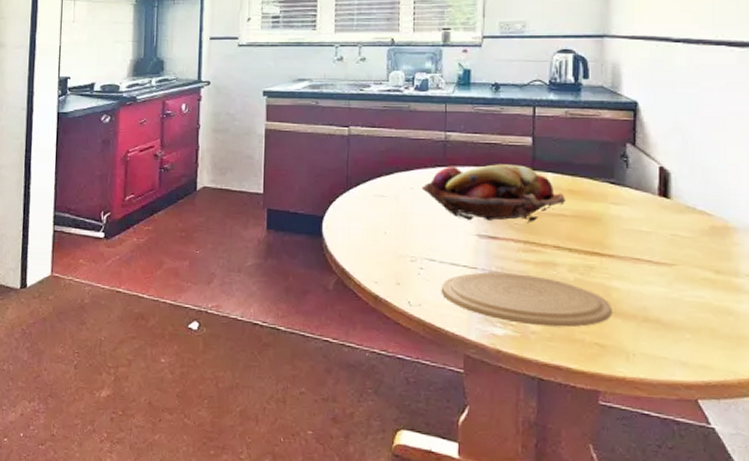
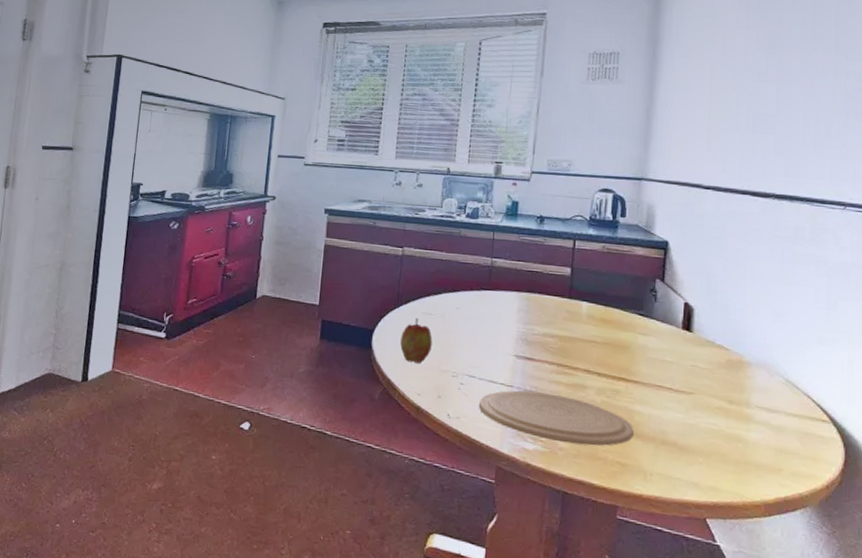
apple: none [353,201,387,249] -> present [400,318,433,363]
fruit basket: present [421,164,565,224] -> none [466,289,598,348]

